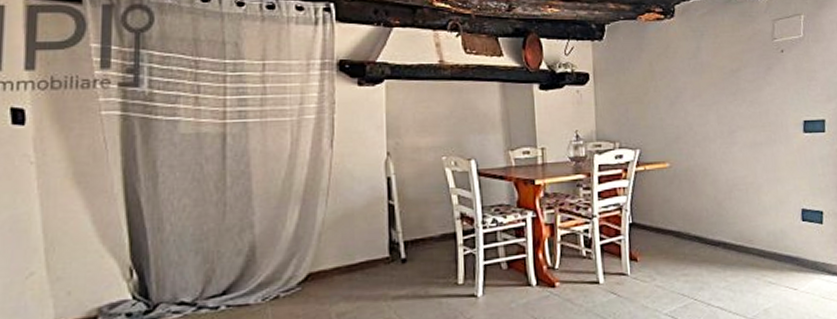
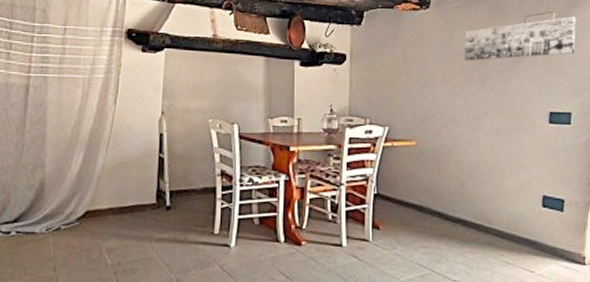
wall art: none [712,18,825,72] -> present [464,16,577,61]

